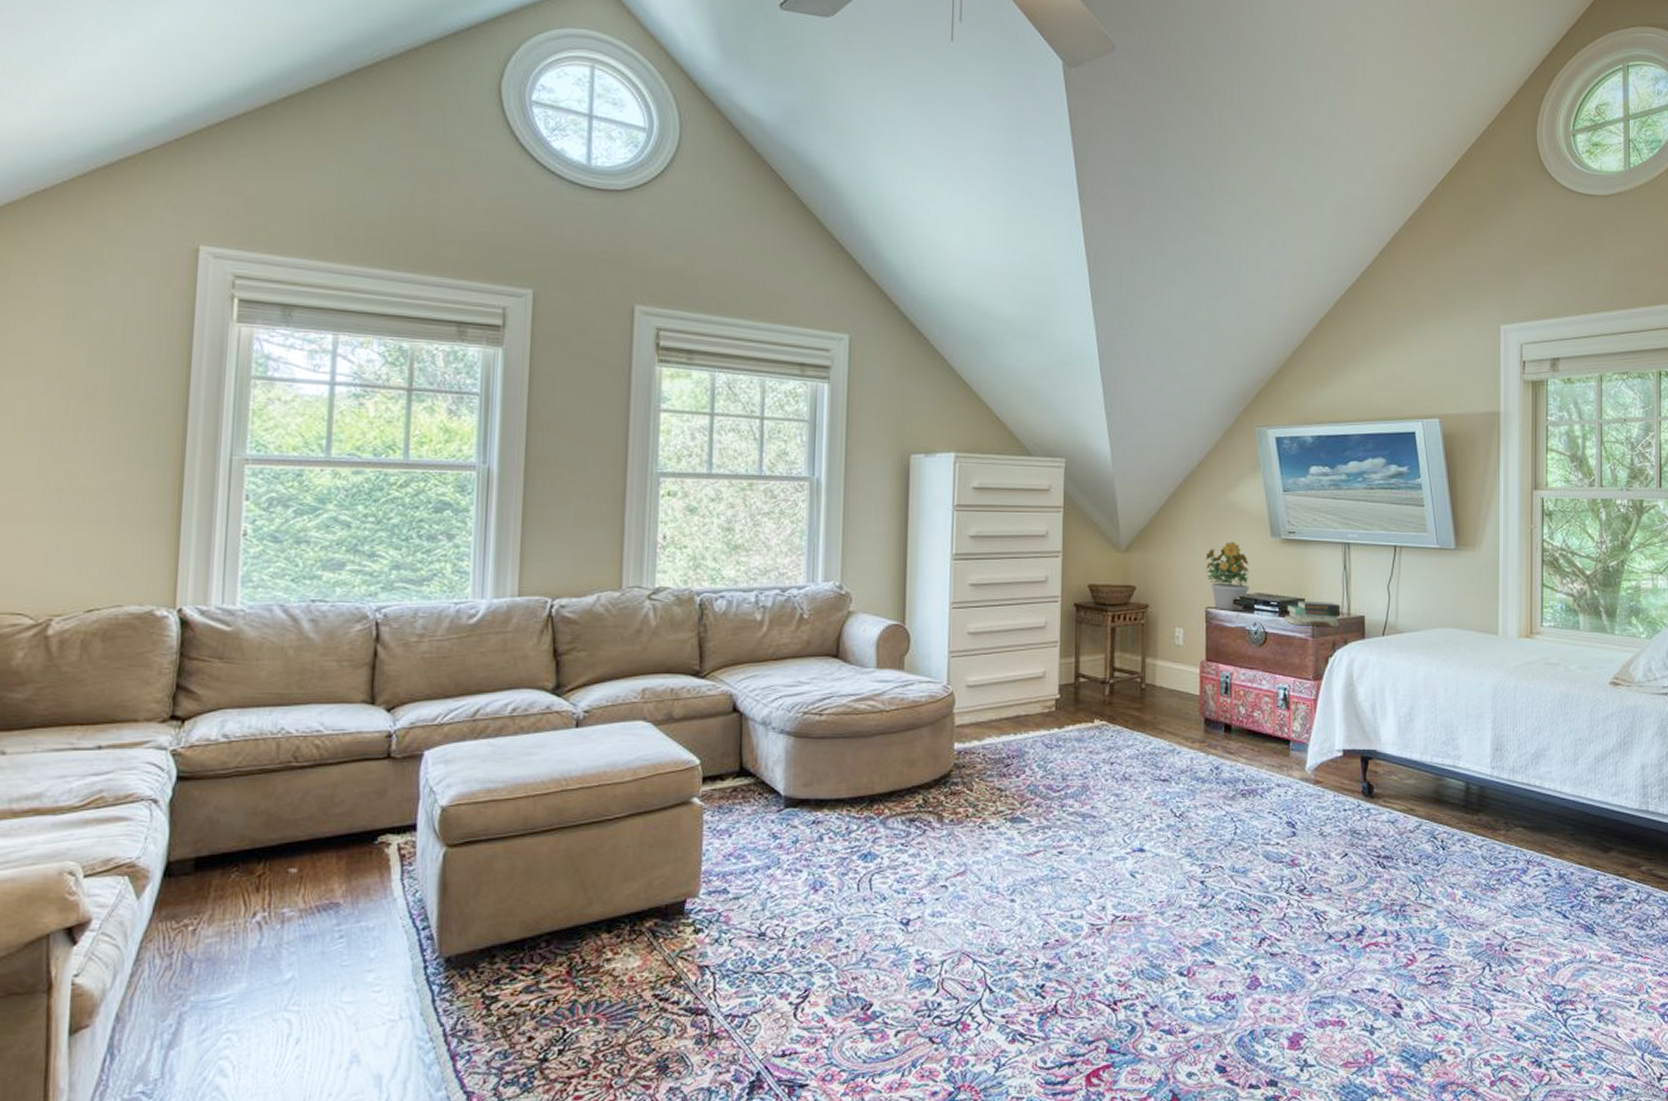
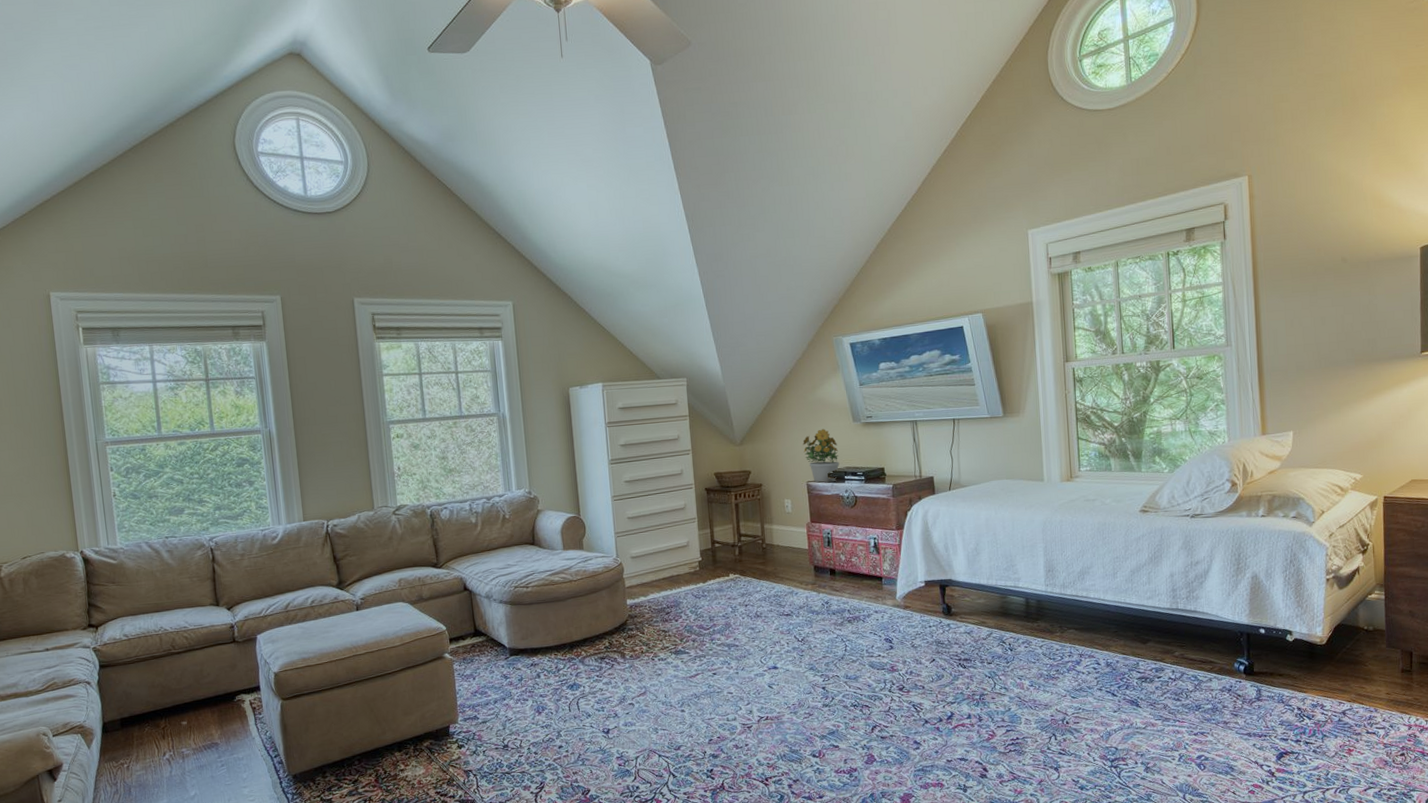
books: present [1284,600,1341,628] -> none [869,468,914,489]

